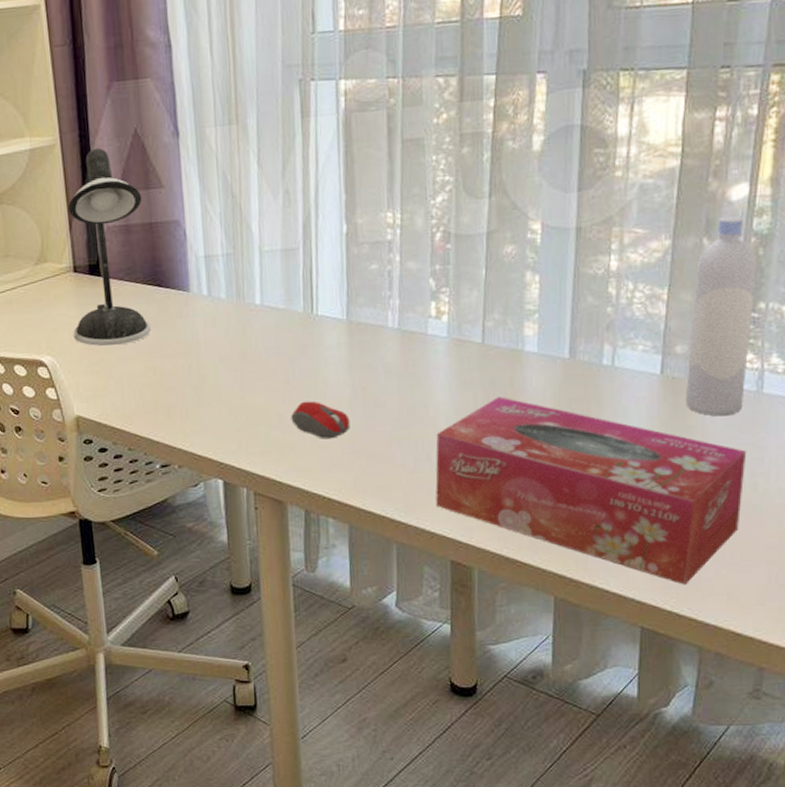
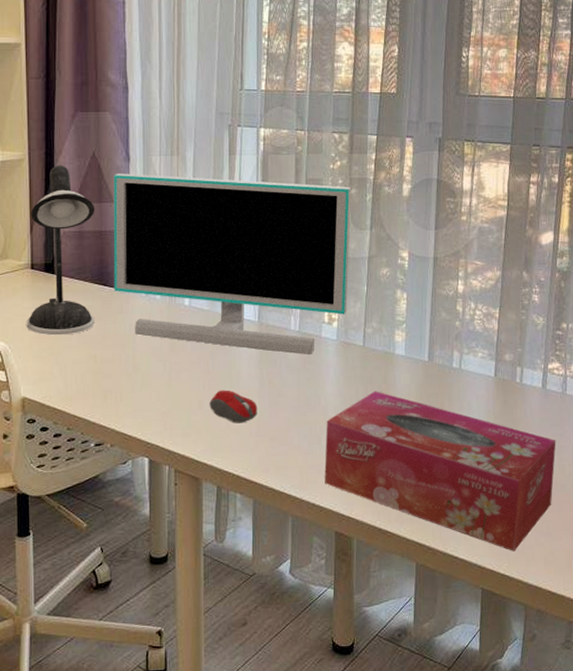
monitor: none [161,144,463,356] -> present [113,173,352,355]
bottle: present [685,215,757,417] -> none [512,256,560,412]

